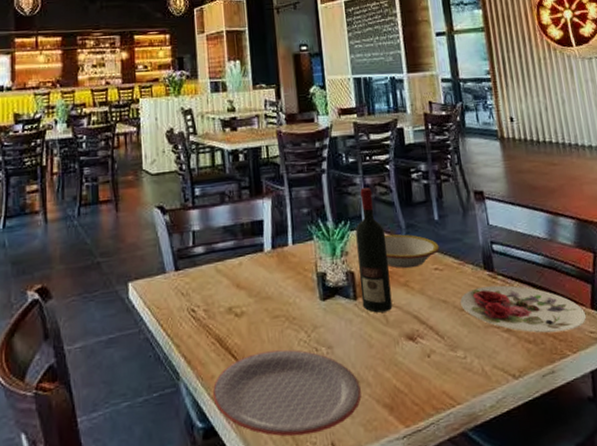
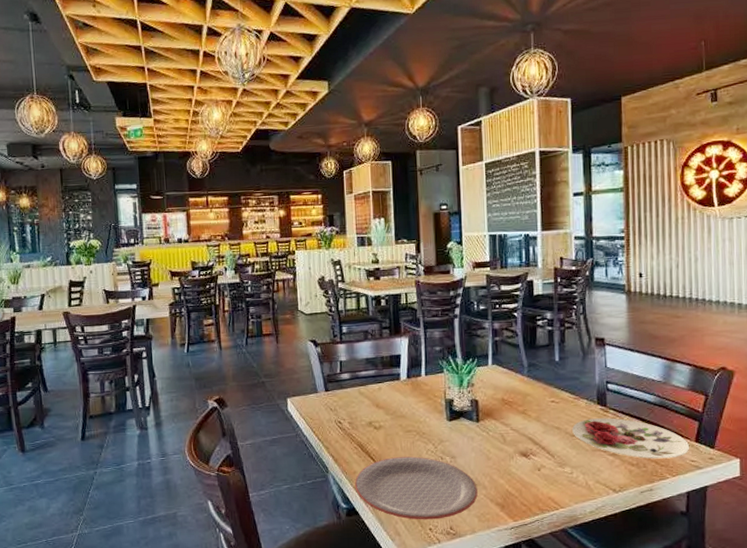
wine bottle: present [355,188,393,313] -> none [482,331,510,433]
bowl: present [384,234,440,269] -> none [507,371,557,400]

